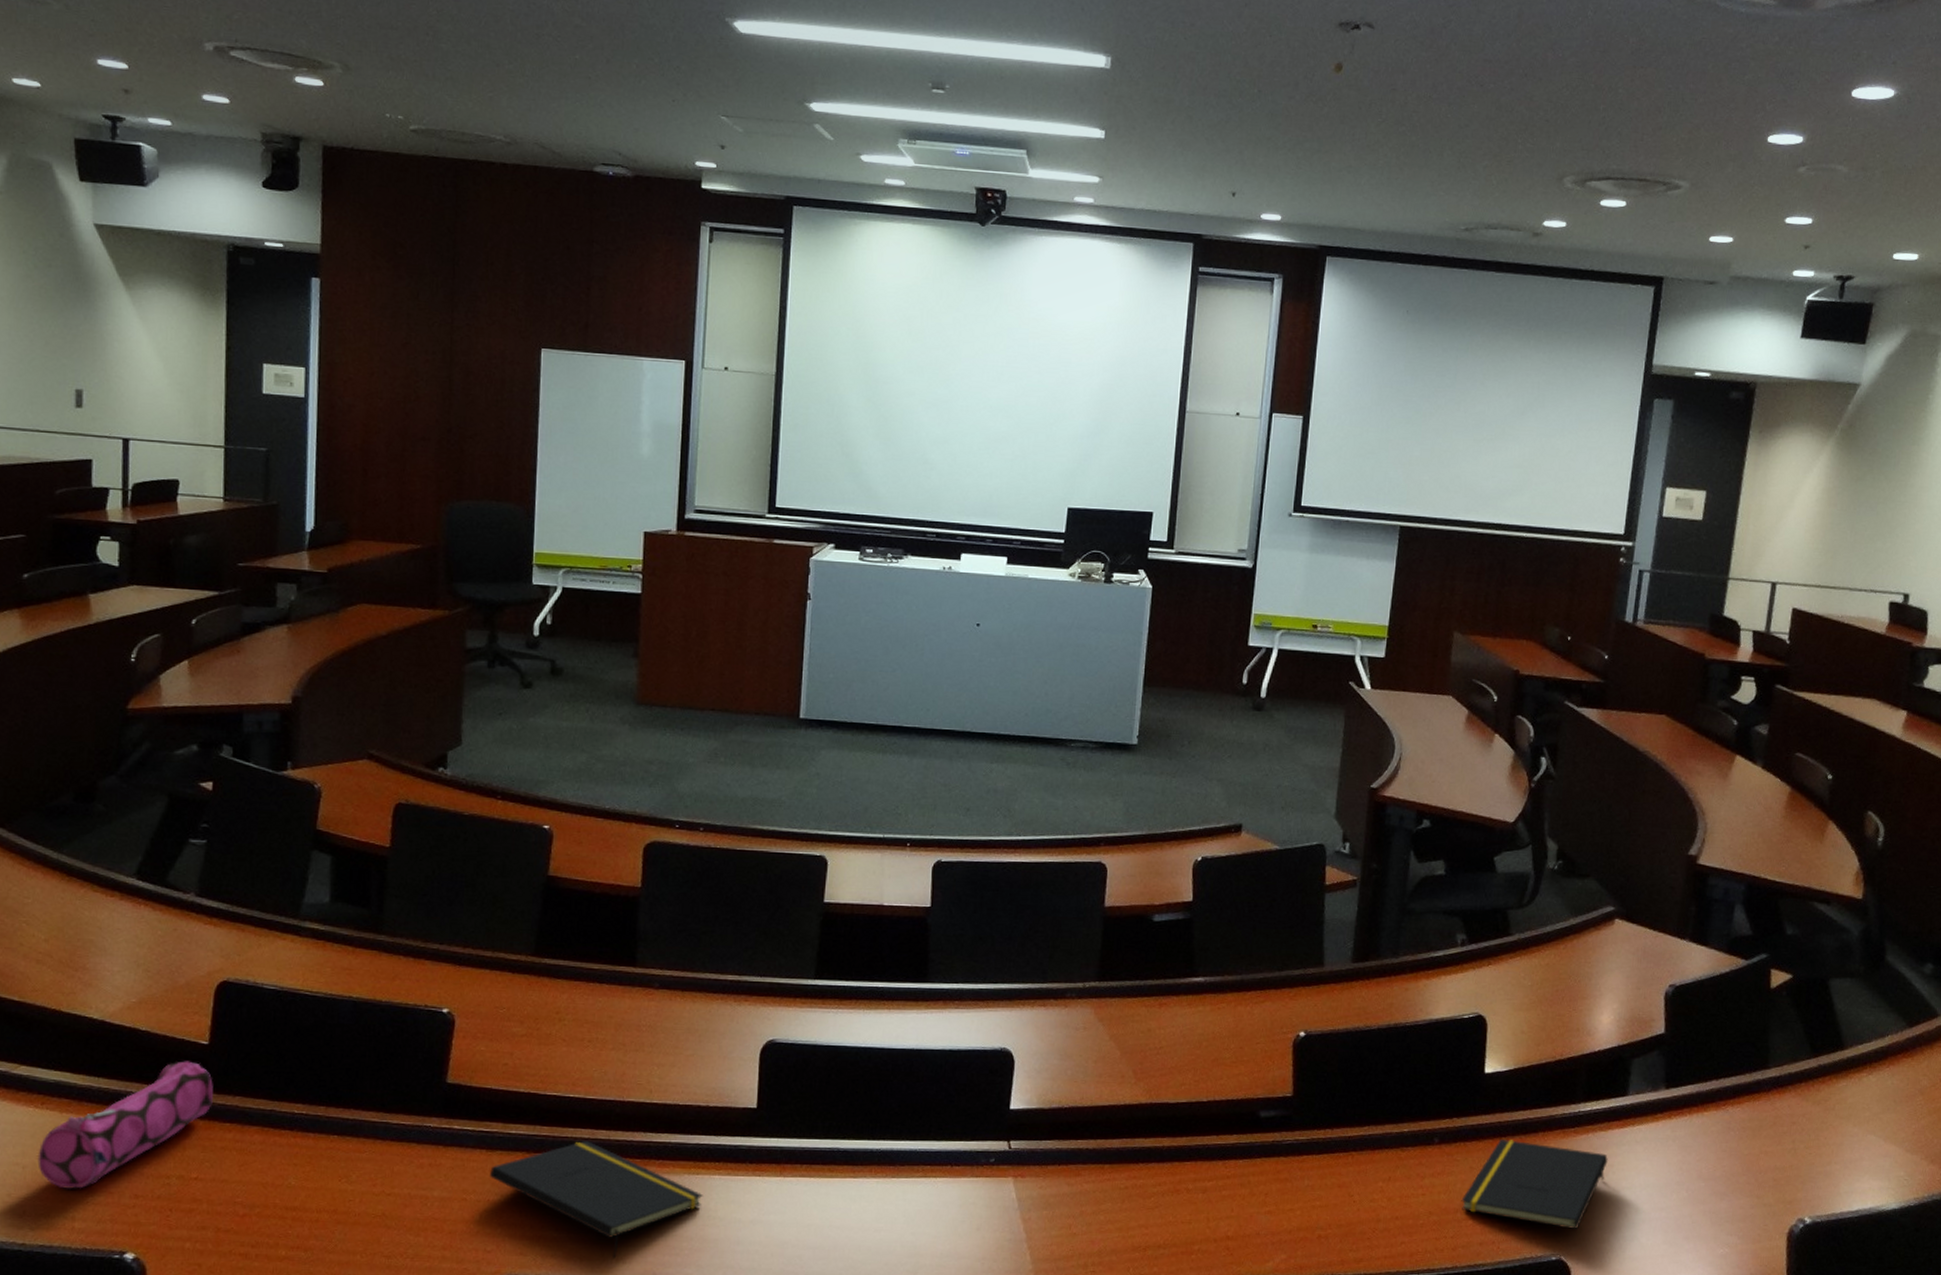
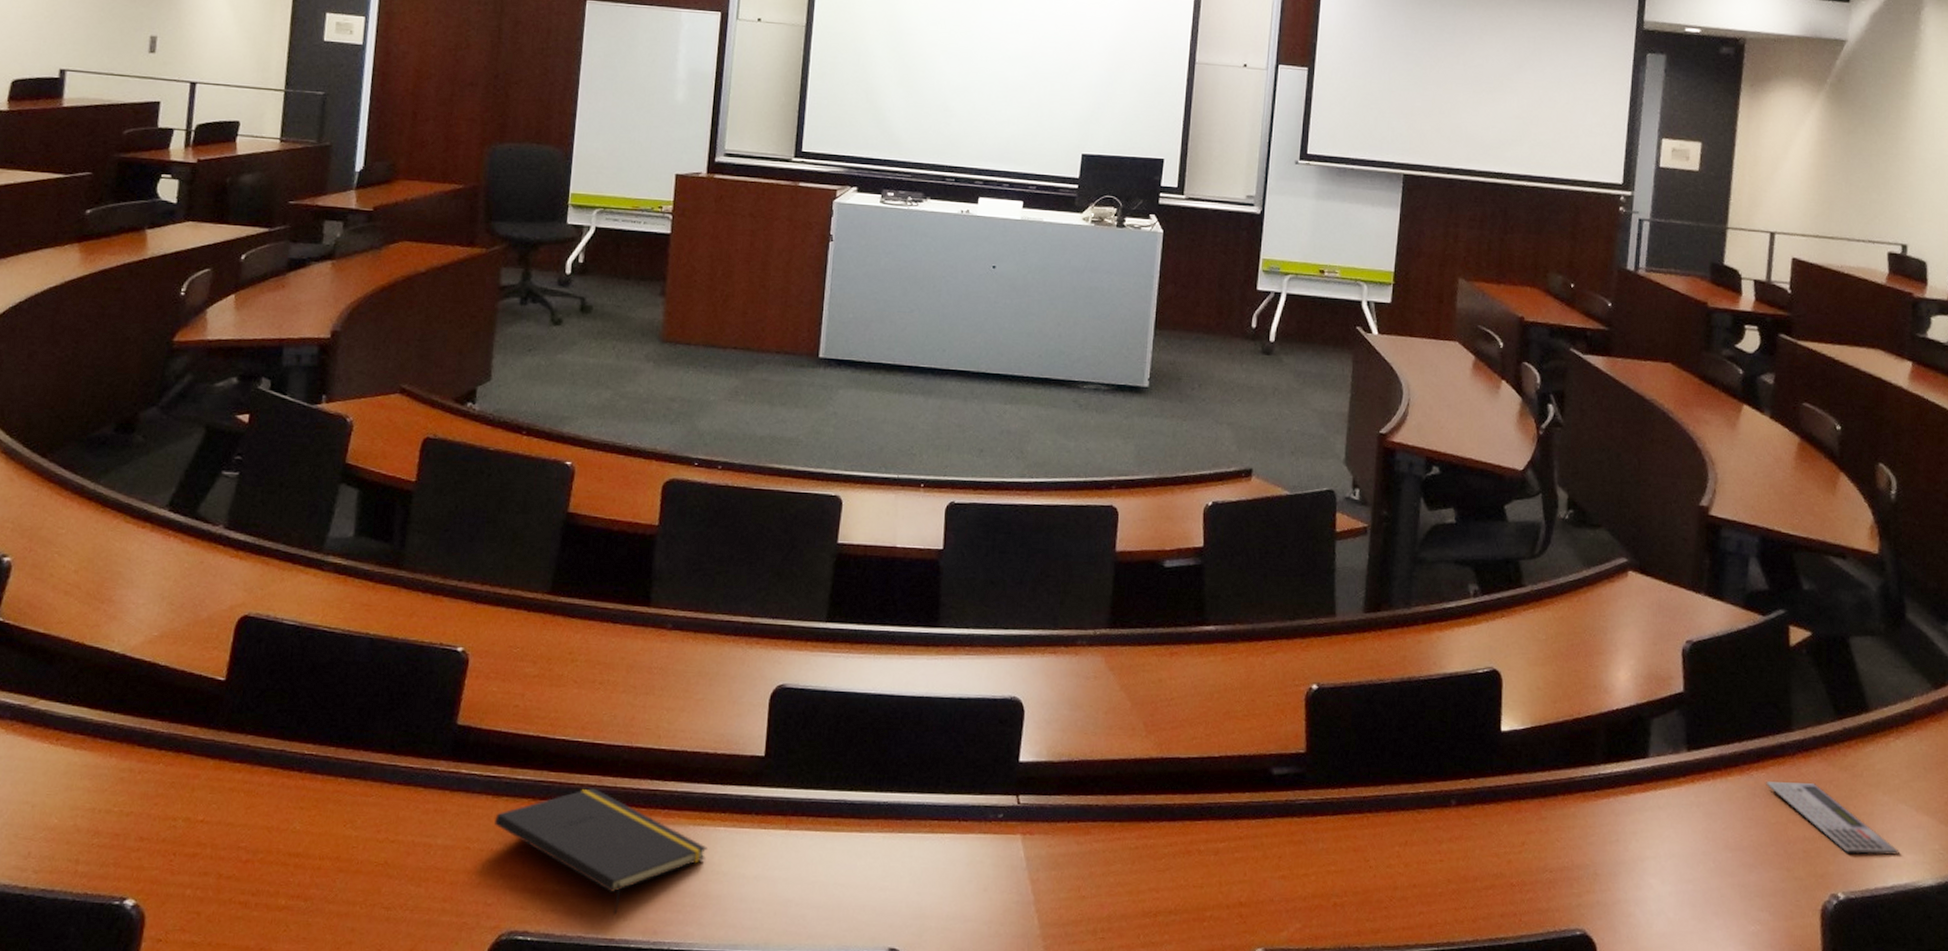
pencil case: present [37,1061,213,1190] -> none [47,697,227,831]
notepad: present [1461,1138,1608,1230] -> none [1480,801,1631,903]
calculator: none [1740,1115,1866,1183] -> present [1766,780,1899,856]

